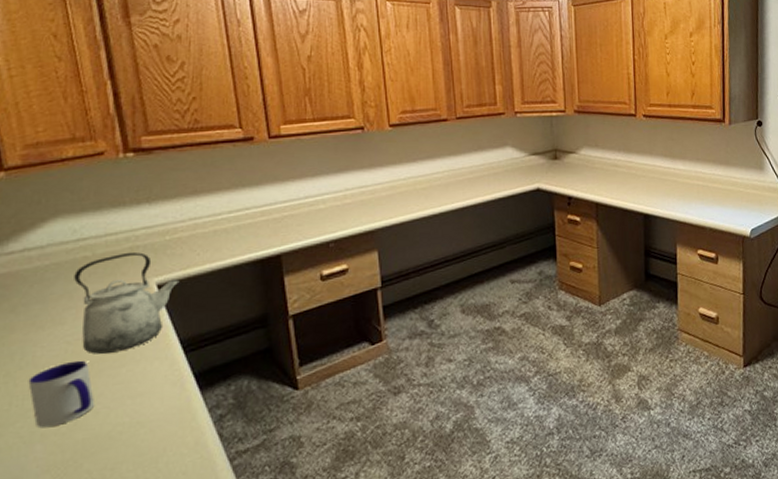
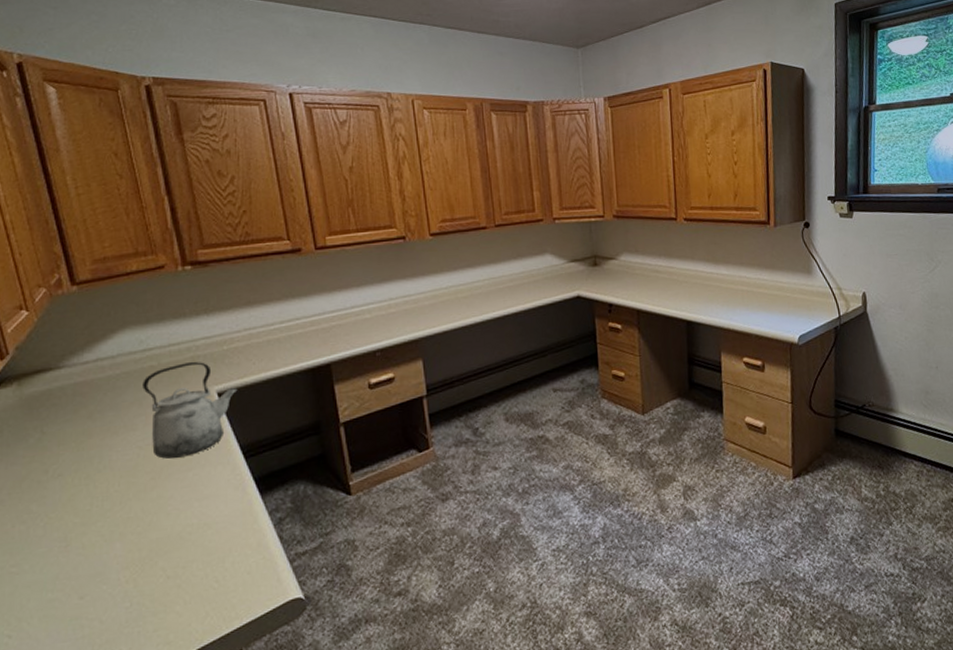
mug: present [28,360,95,428] -> none [106,464,166,528]

